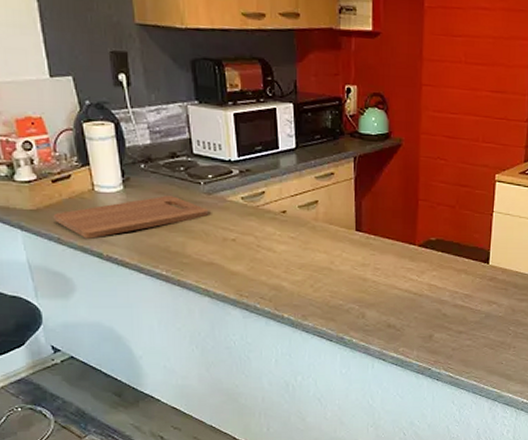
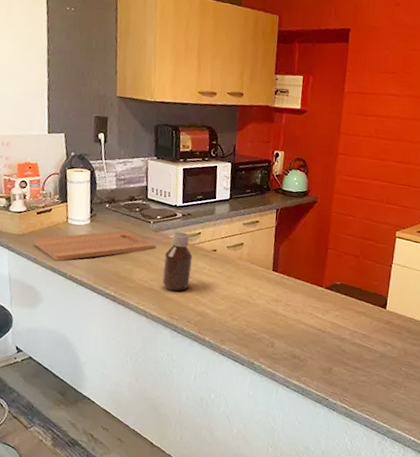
bottle: none [223,192,258,263] -> present [162,231,193,291]

